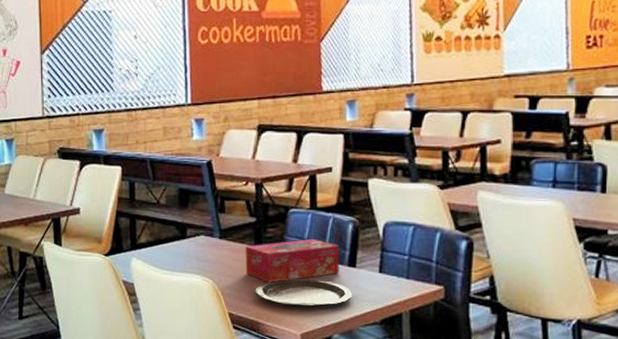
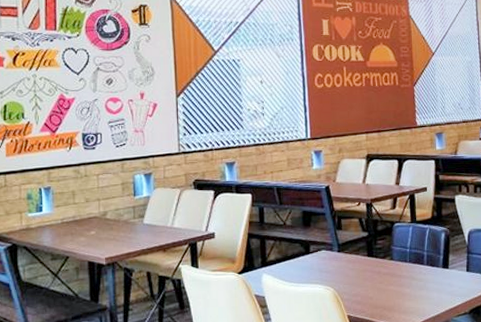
tissue box: present [245,238,340,283] -> none [360,246,436,287]
plate: present [255,278,352,308] -> none [369,280,447,306]

